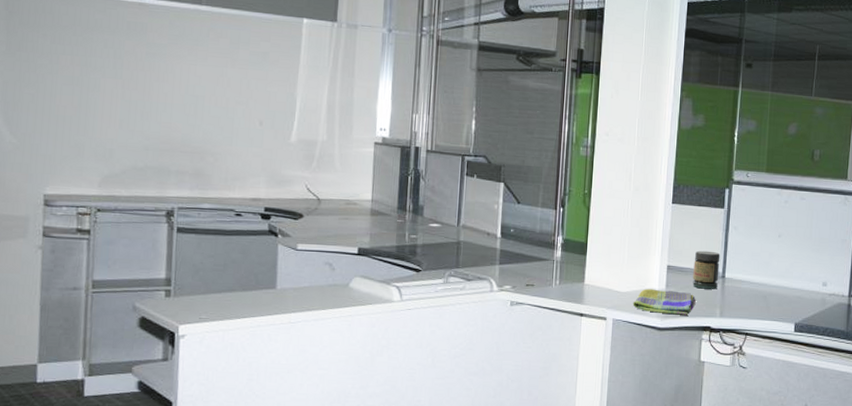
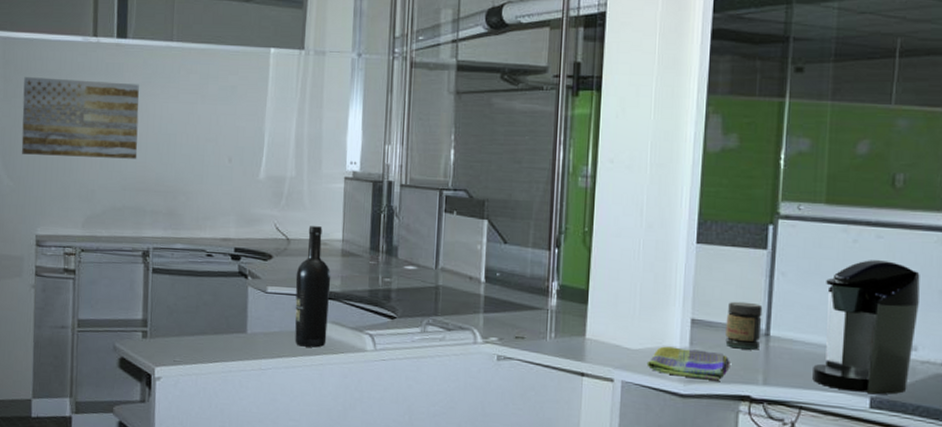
wall art: none [27,30,165,119] -> present [21,77,139,159]
wine bottle: none [324,186,361,300] -> present [295,225,331,348]
coffee maker: none [754,216,829,321] -> present [811,259,920,395]

